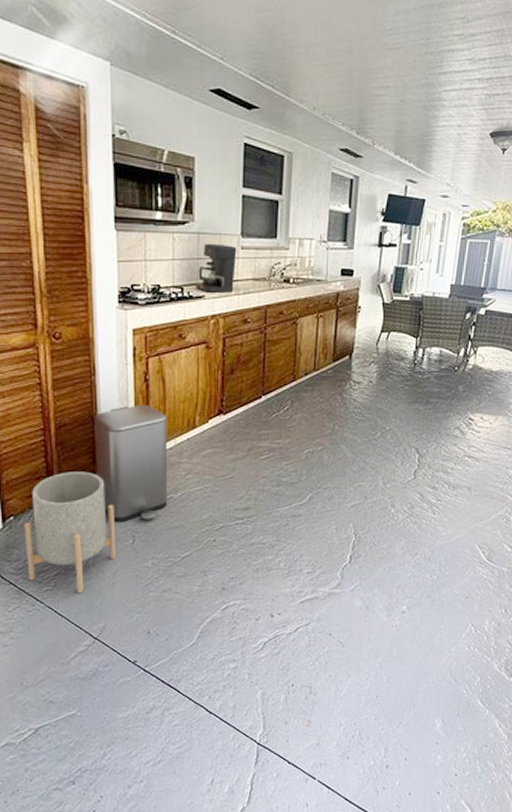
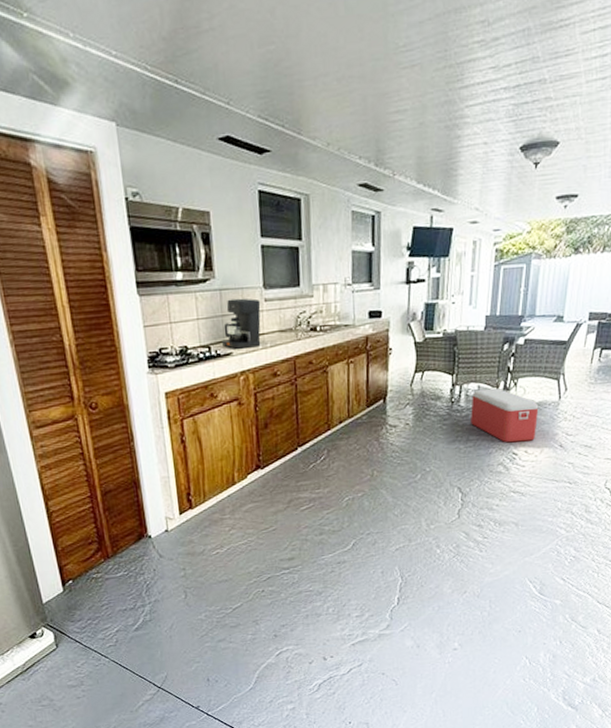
planter: present [24,471,116,593] -> none [82,533,171,647]
pedal bin: present [94,405,168,523] -> none [136,465,215,580]
cooler: none [431,354,496,408] -> present [471,387,539,443]

